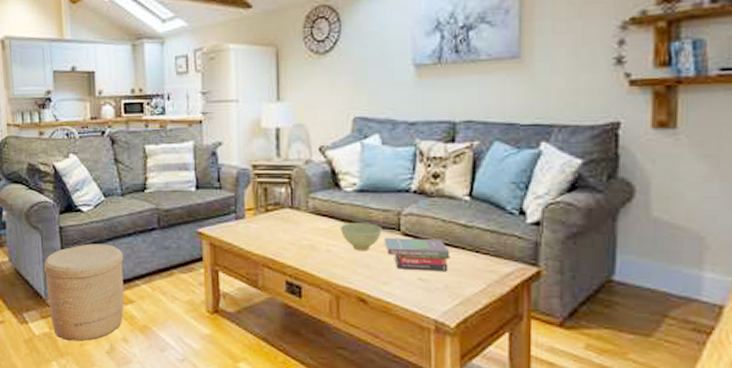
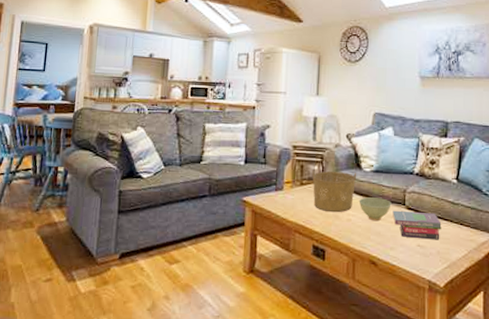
woven basket: present [43,243,125,341] -> none [98,207,175,299]
basket: none [279,193,336,242] -> present [312,171,357,212]

